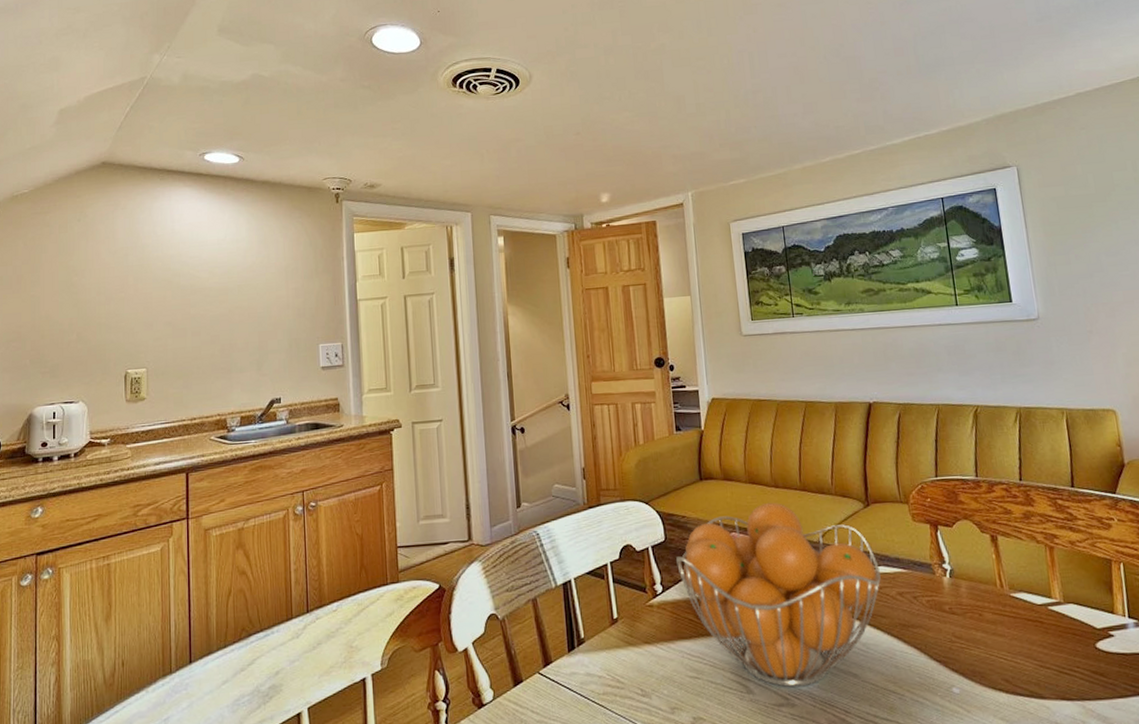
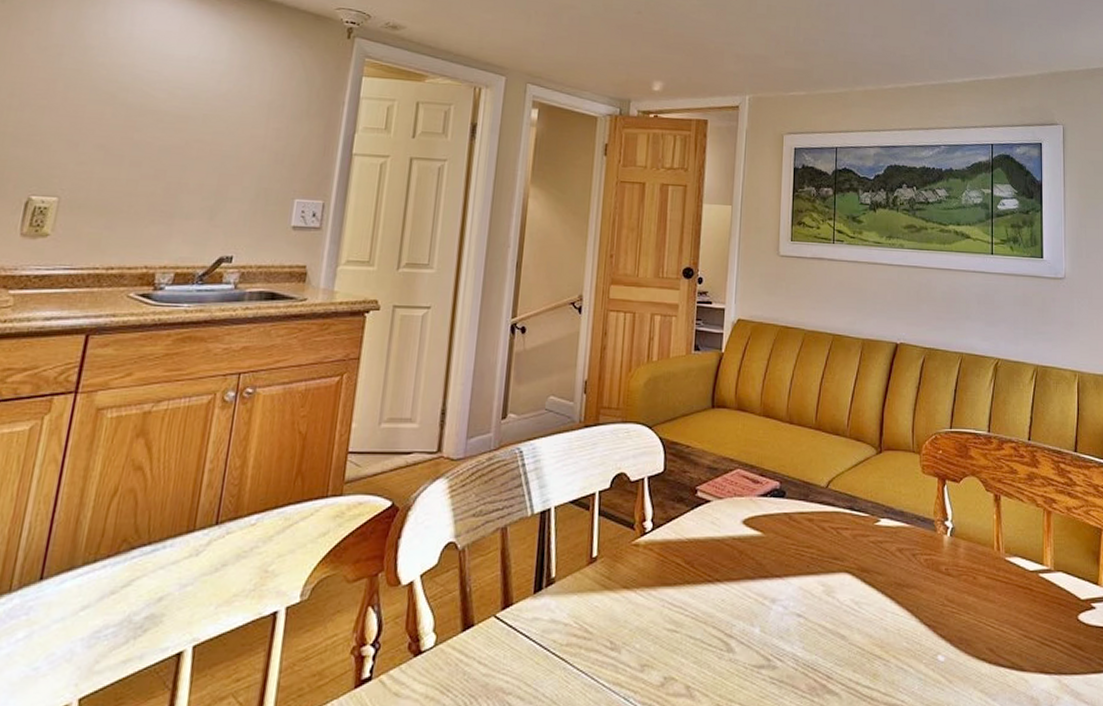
fruit basket: present [676,502,881,688] -> none [672,439,883,648]

